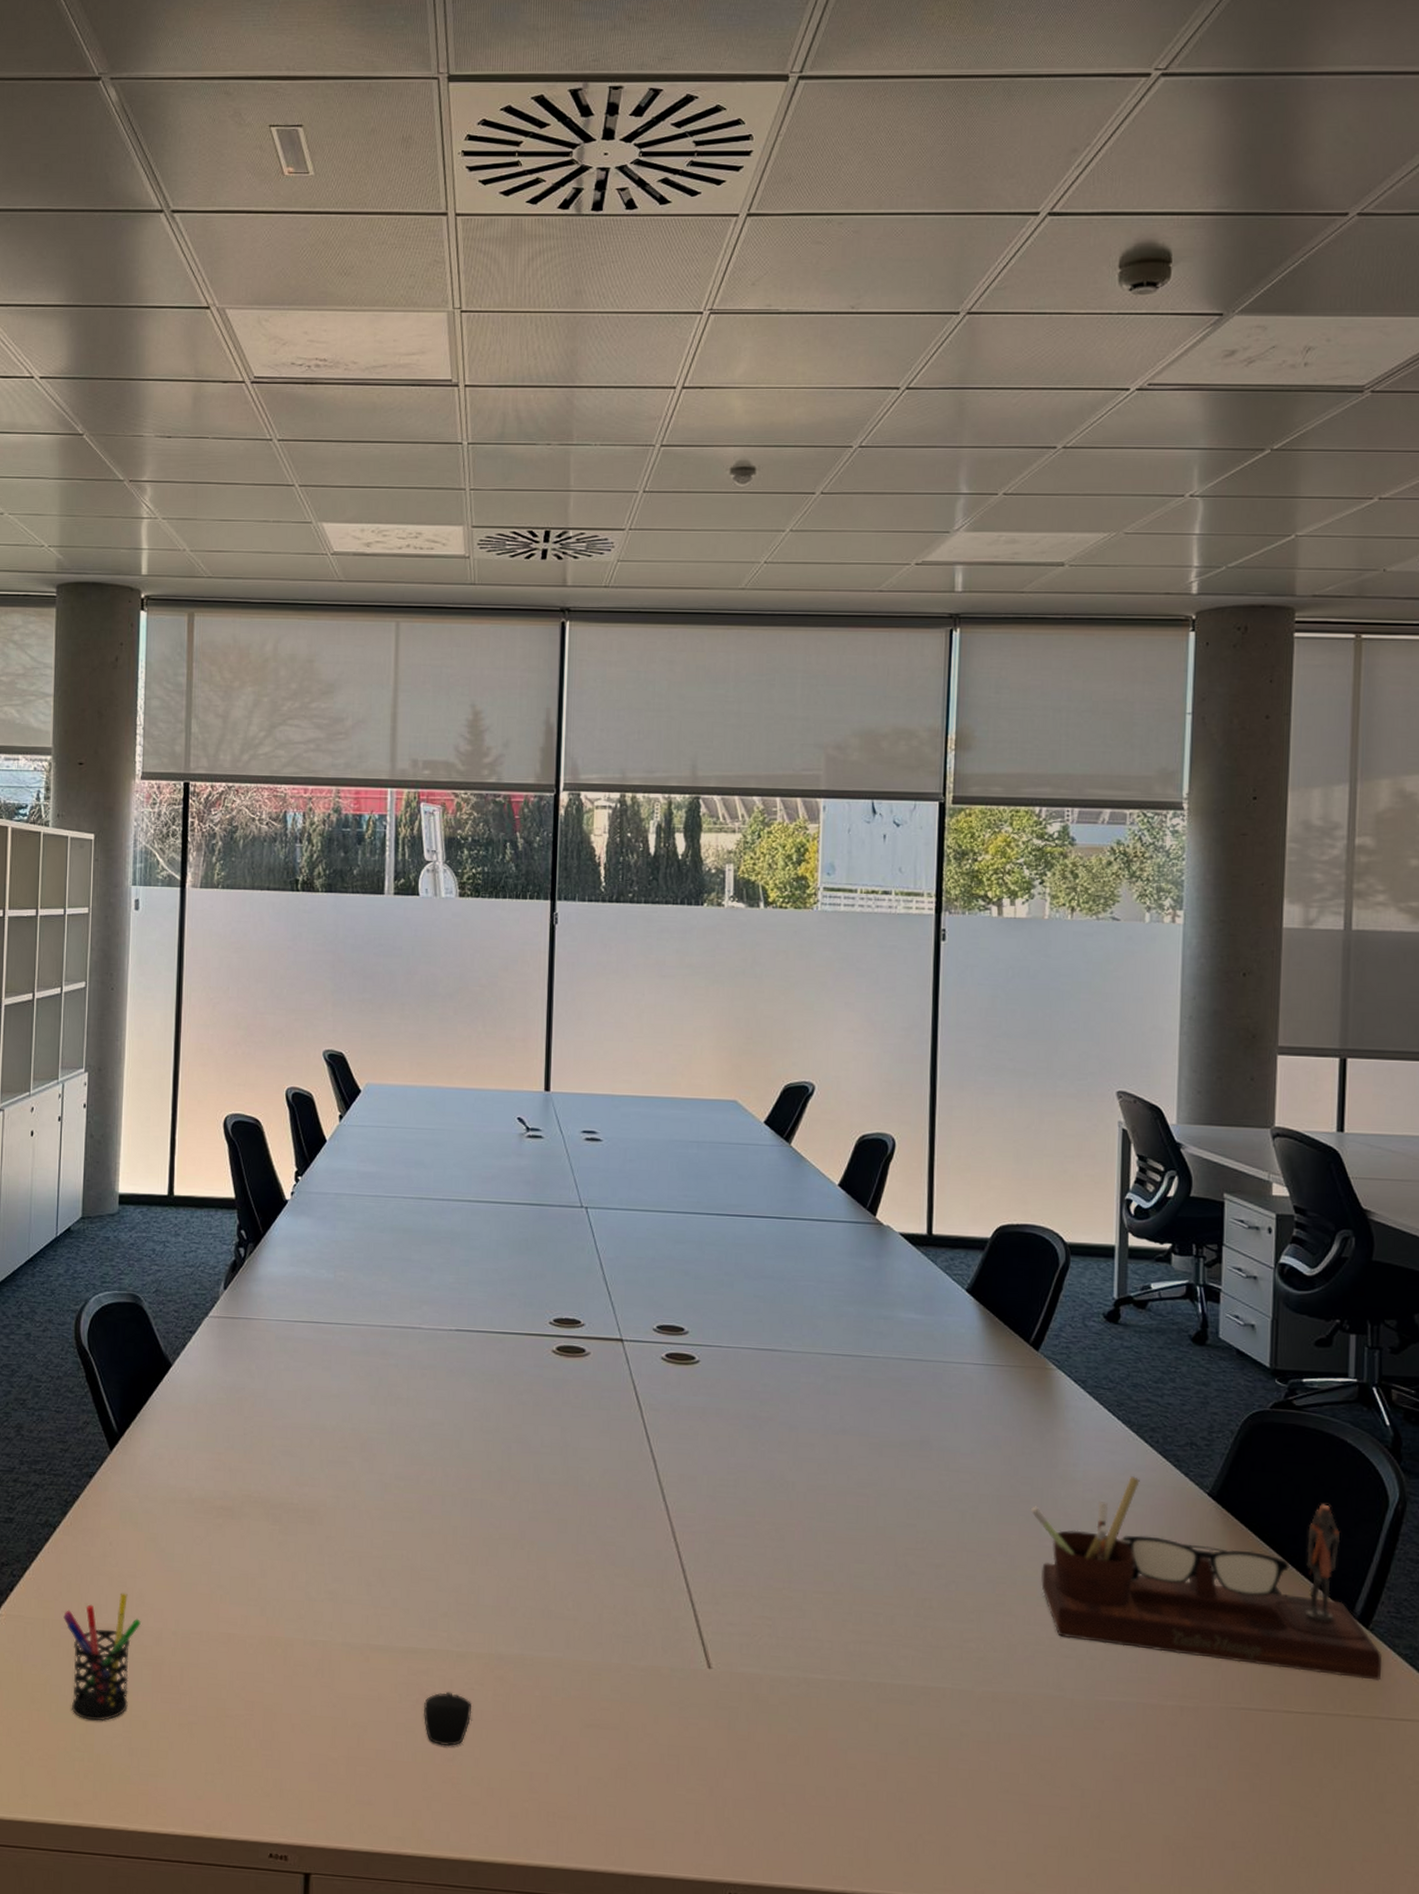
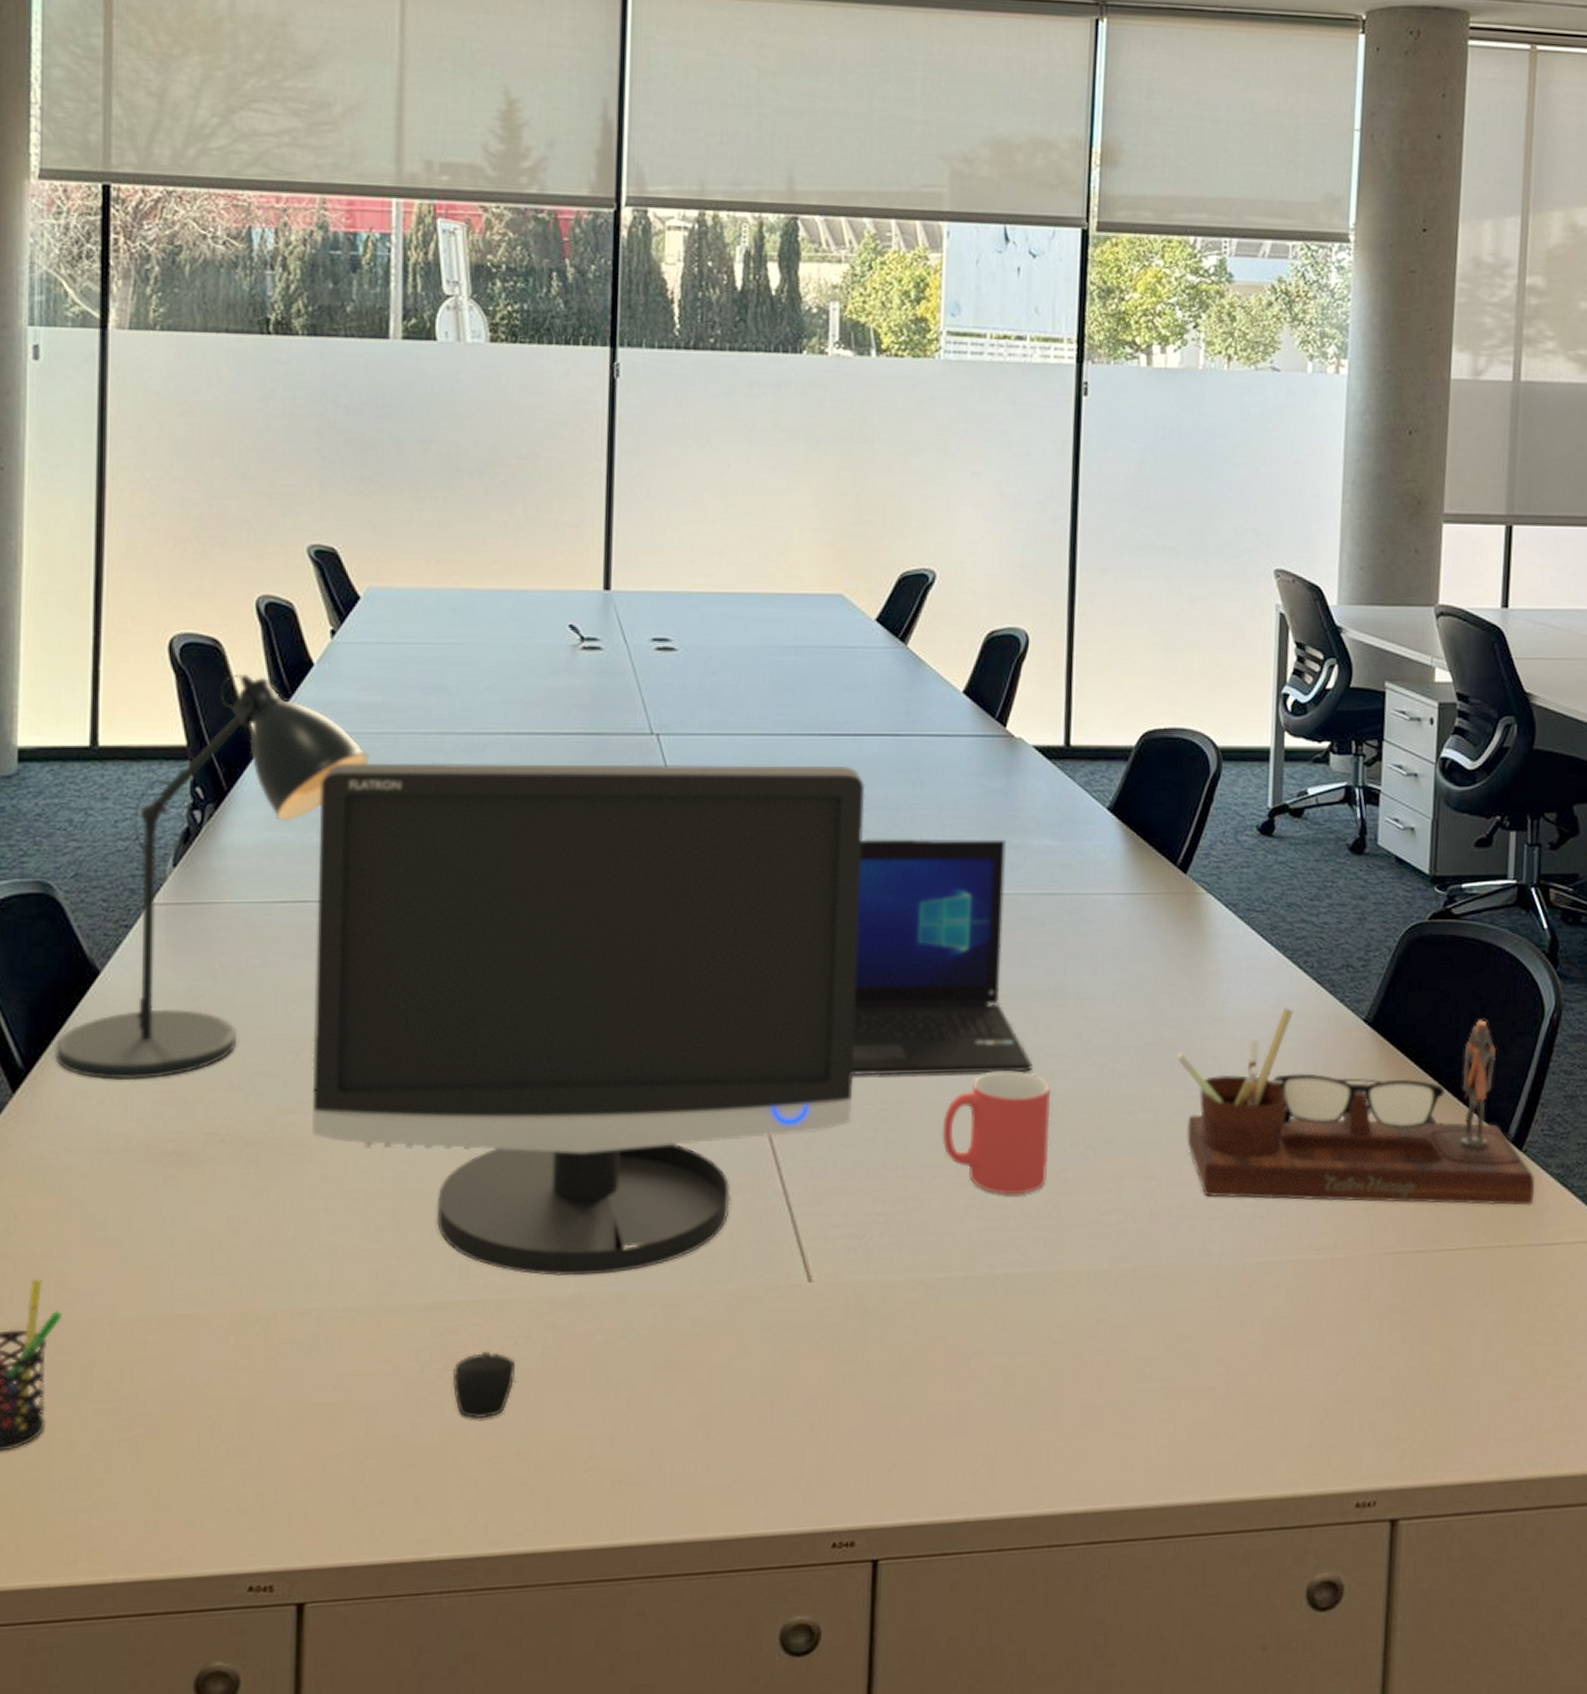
desk lamp: none [140,1146,367,1449] -> present [55,674,371,1081]
monitor: none [320,1218,756,1641] -> present [311,762,866,1277]
laptop: none [745,1302,901,1510] -> present [852,838,1033,1076]
mug: none [822,1507,918,1616] -> present [942,1070,1052,1195]

